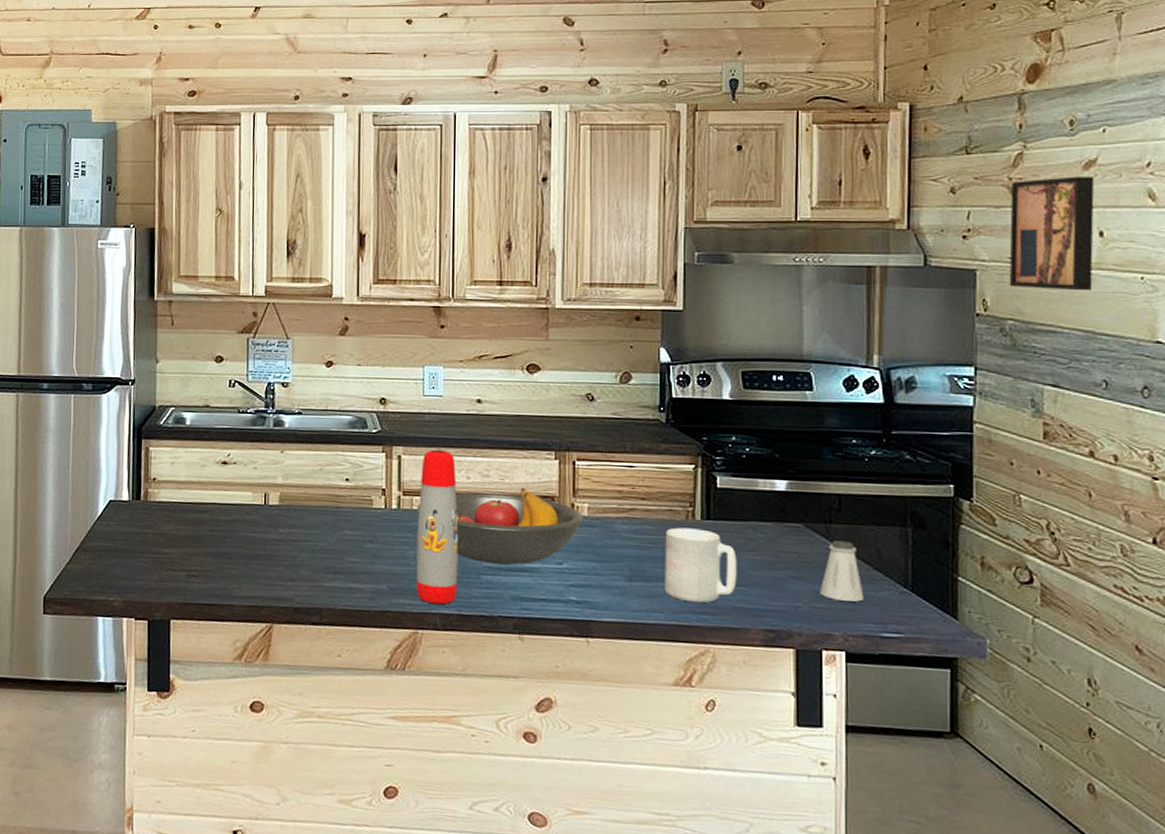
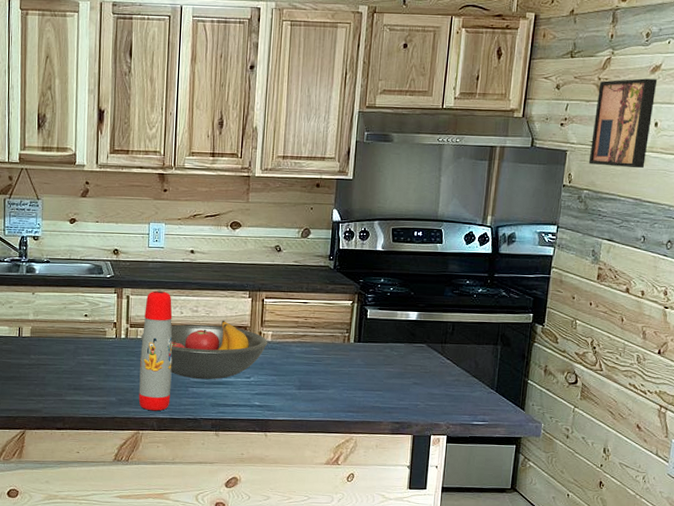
mug: present [665,527,737,603] -> none [324,348,378,404]
saltshaker: present [819,540,864,602] -> none [433,356,464,400]

